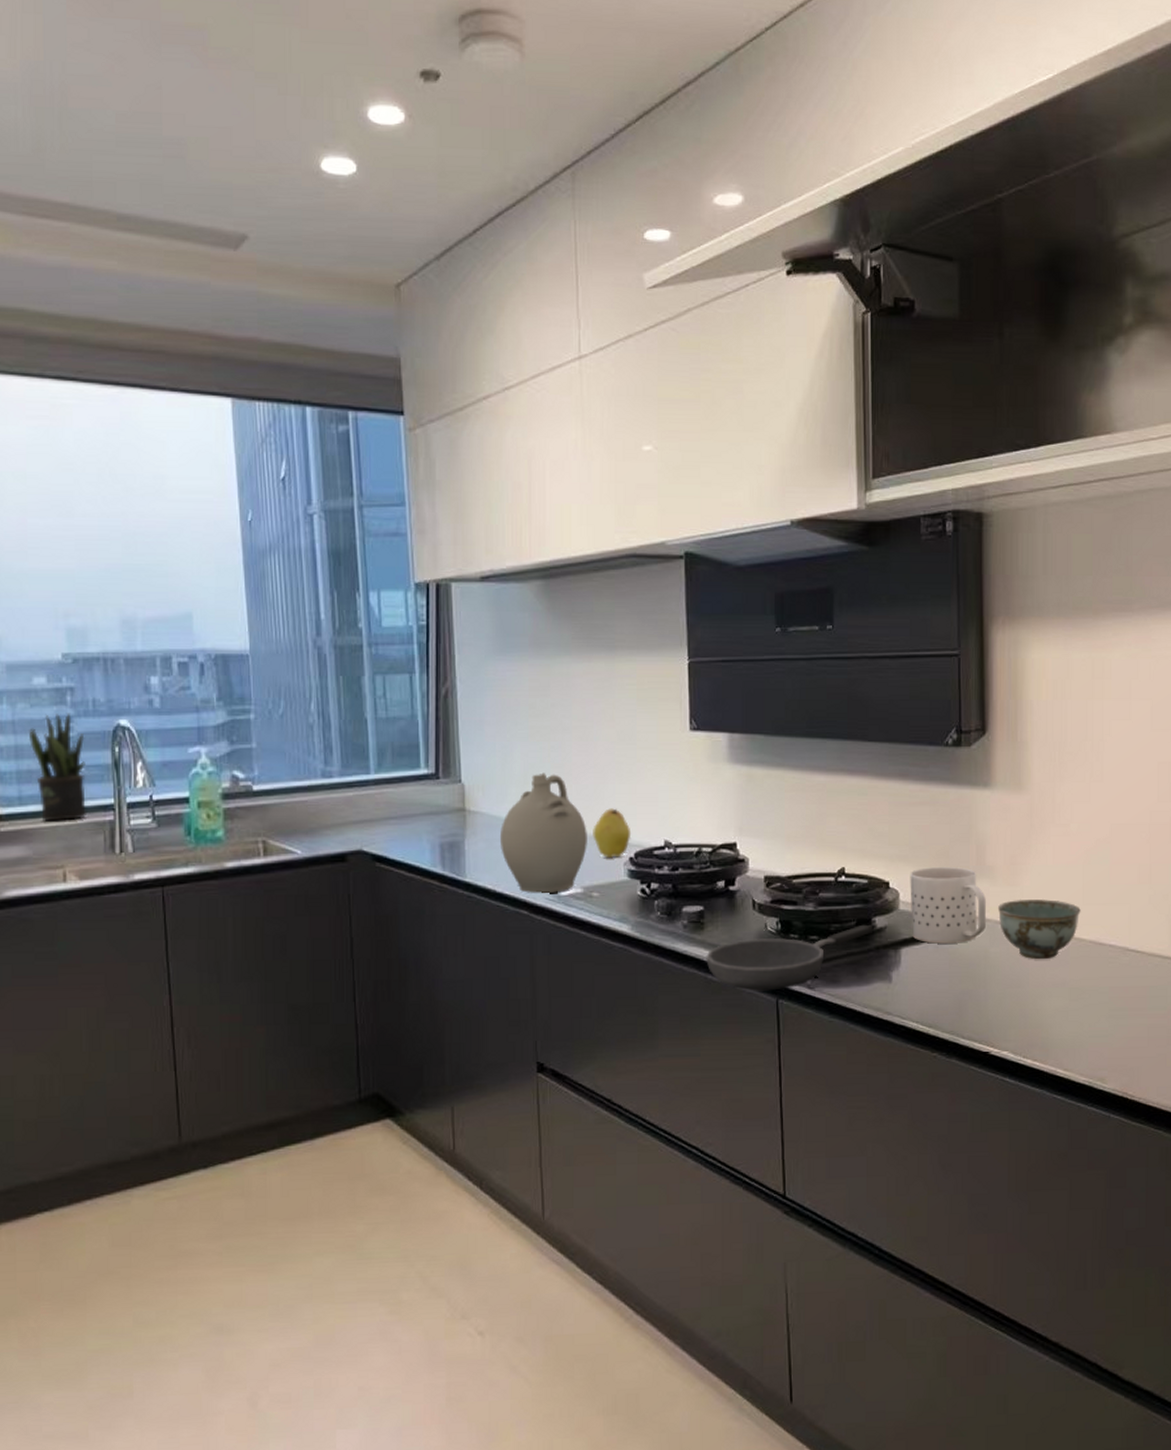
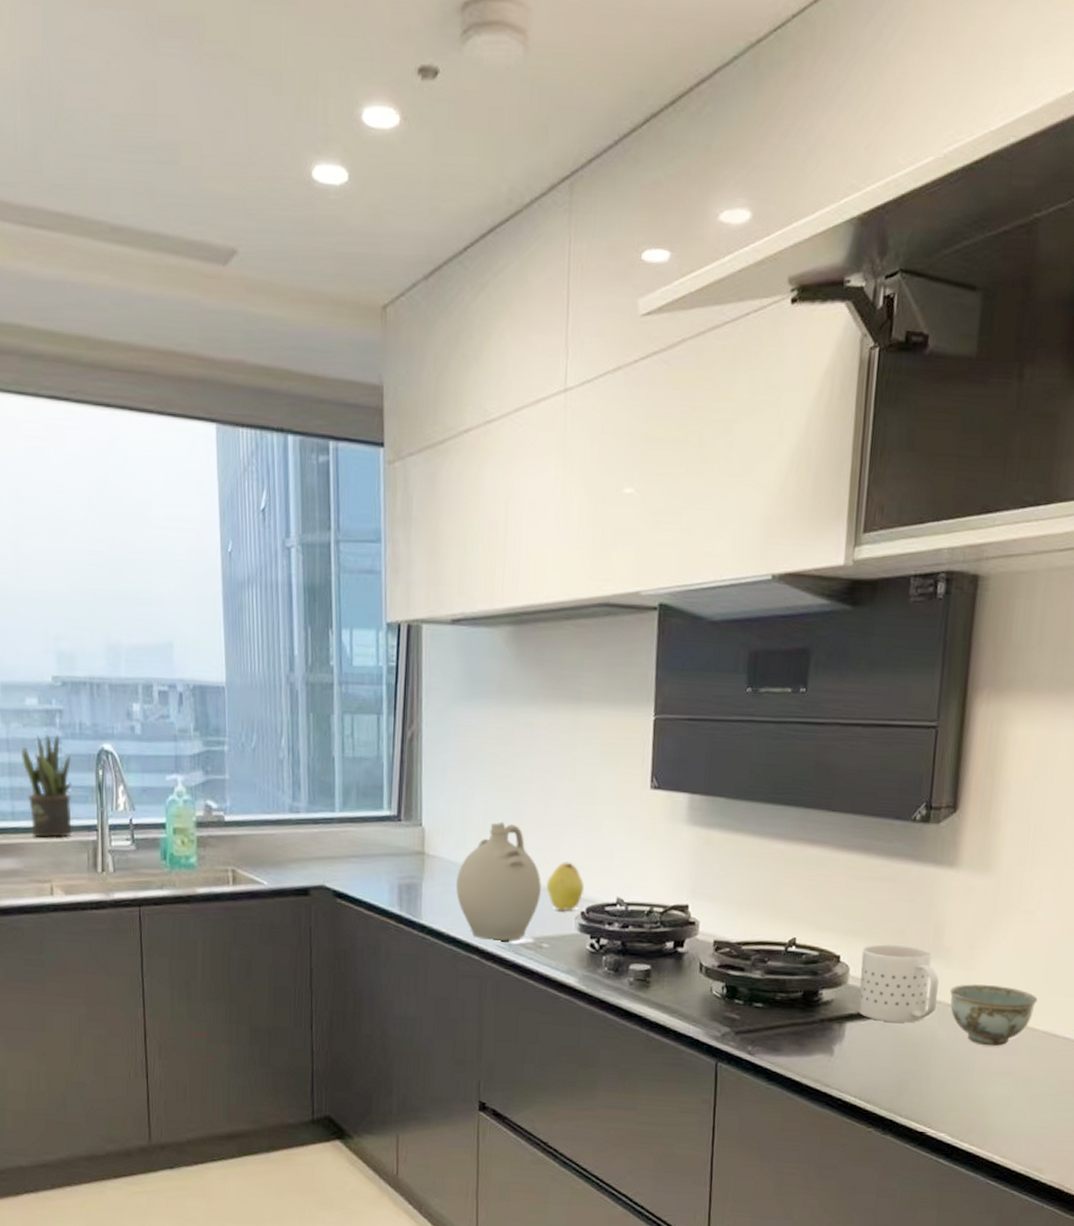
frying pan: present [706,924,874,991] -> none [649,996,820,1054]

